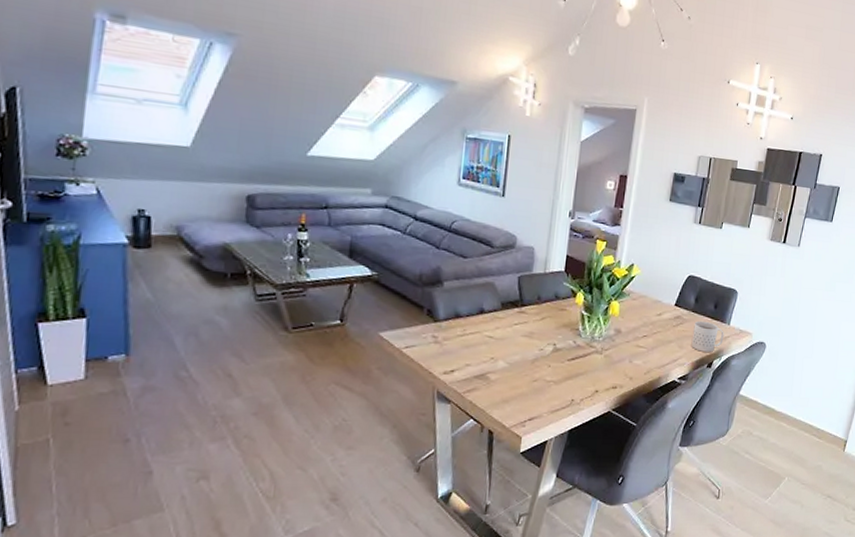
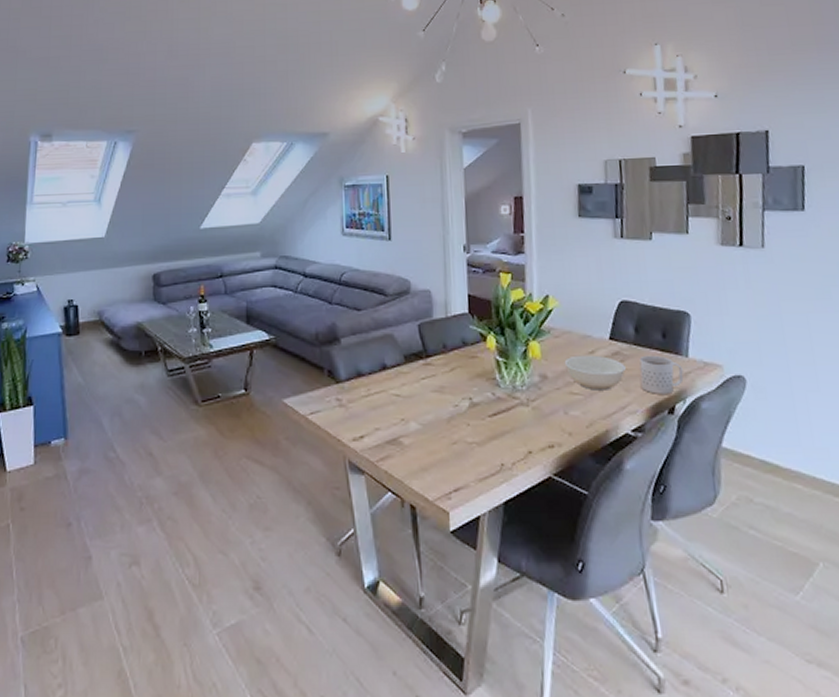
bowl: none [636,316,683,346] -> present [564,355,626,391]

